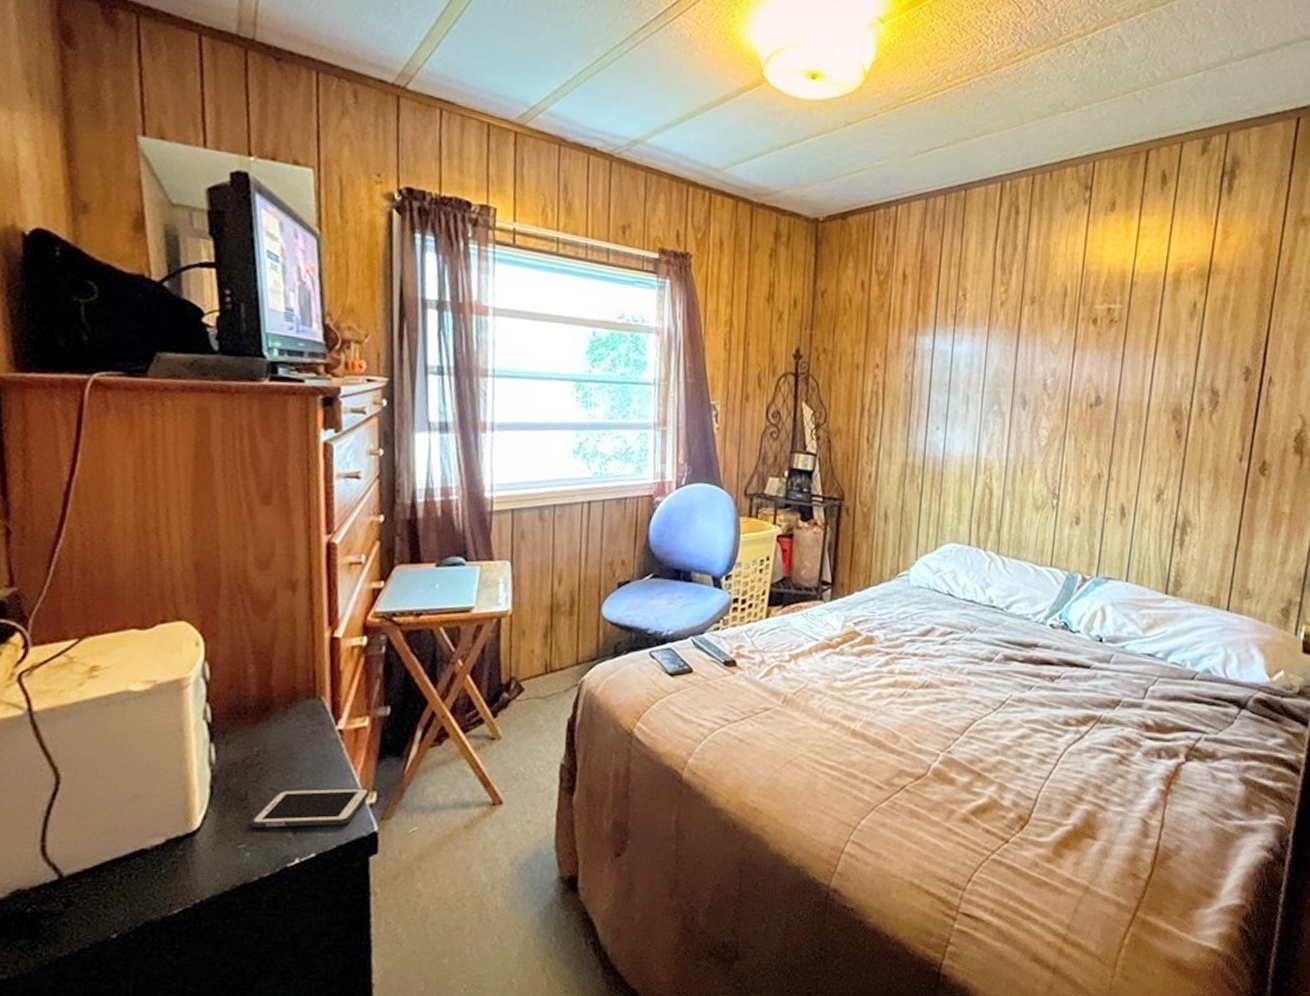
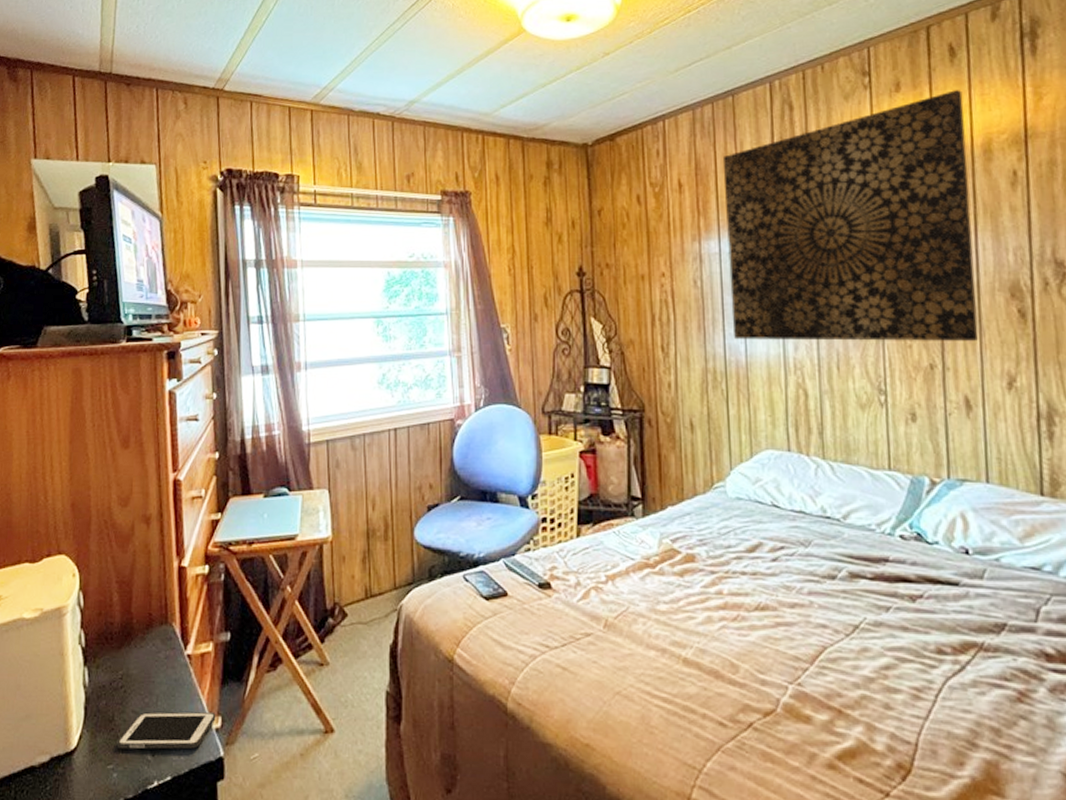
wall art: none [935,217,1166,456] -> present [722,90,979,341]

